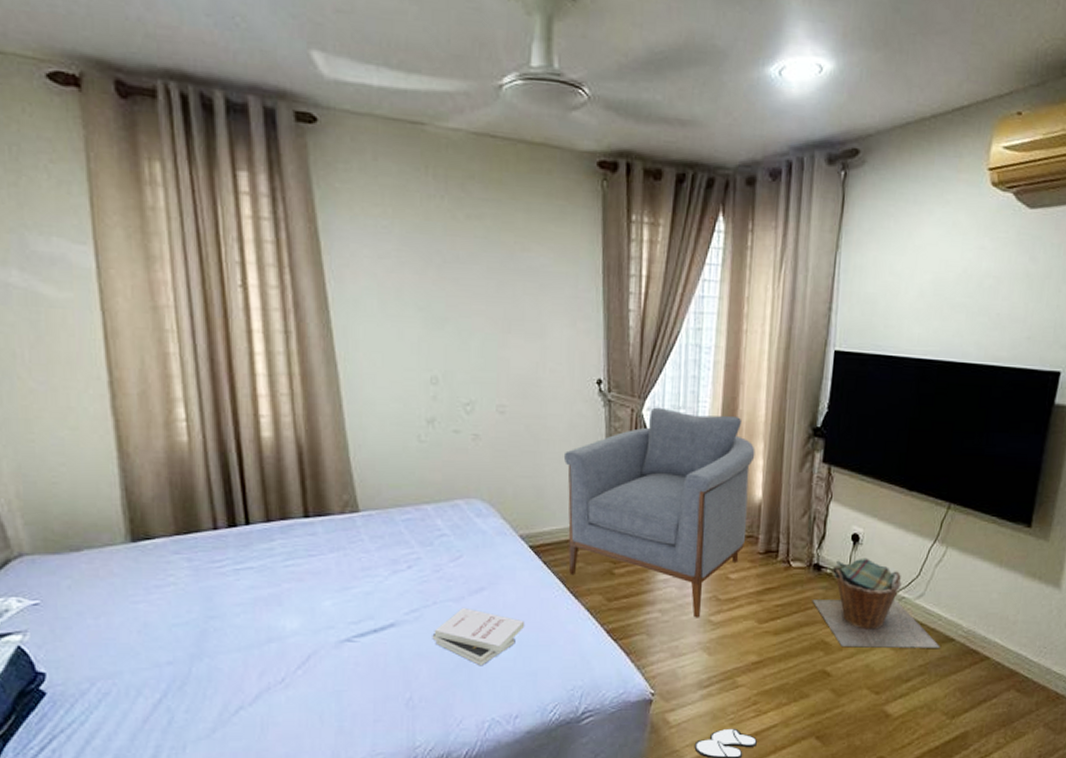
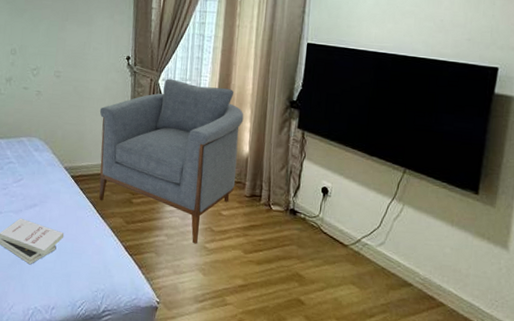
laundry basket: present [812,558,940,648] -> none [288,207,400,291]

